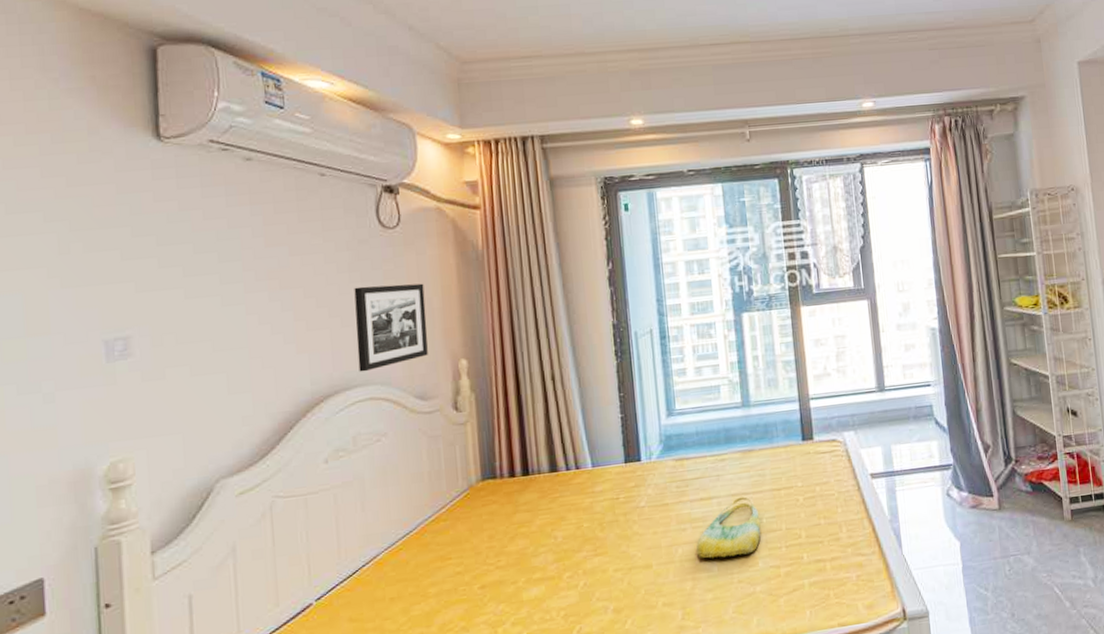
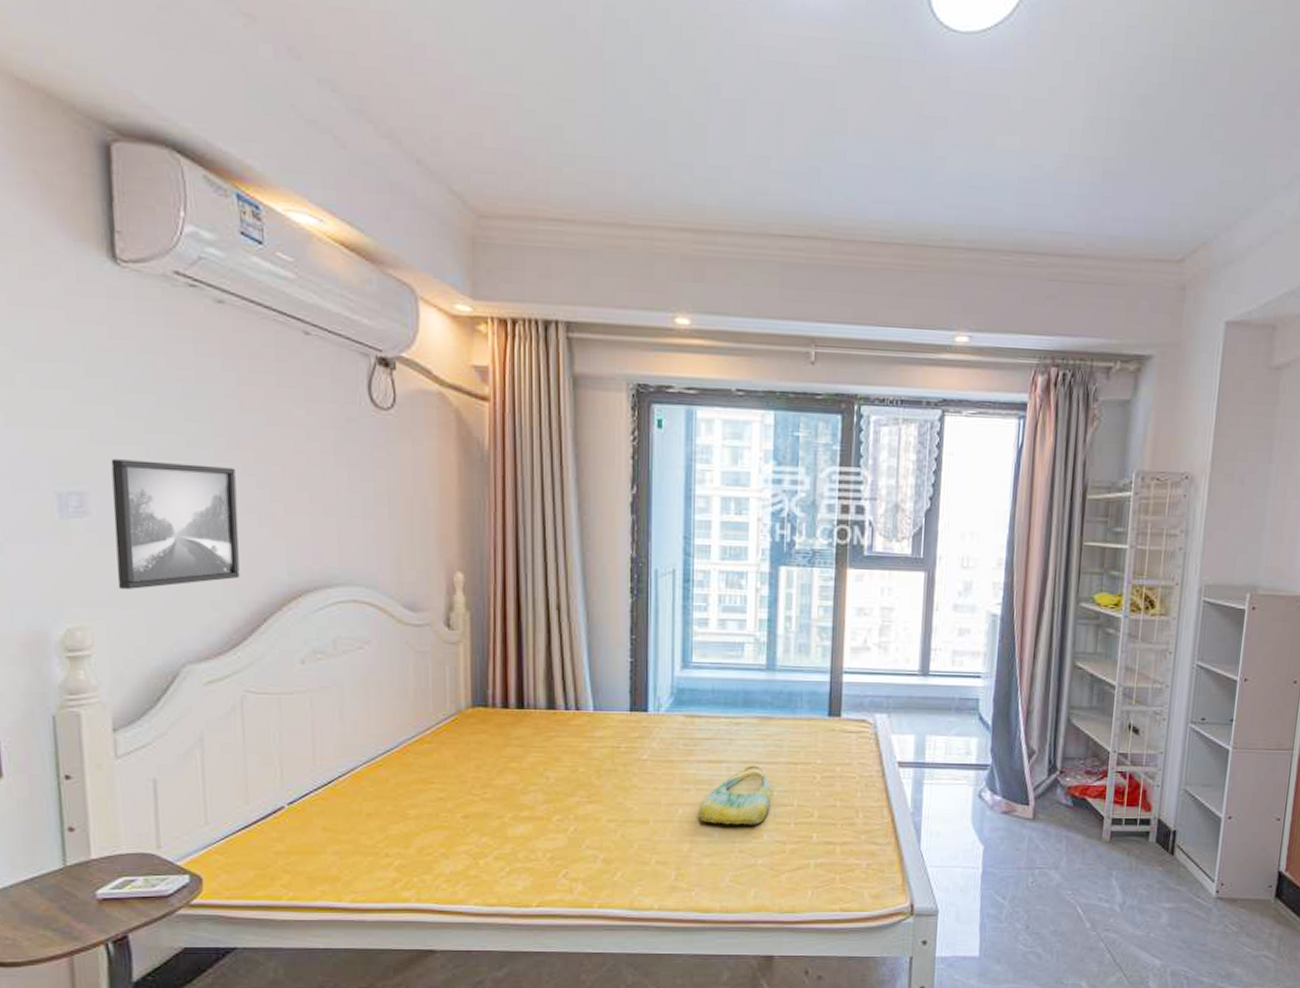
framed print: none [153,296,268,419] -> present [111,459,240,589]
picture frame: present [354,283,428,372] -> none [339,472,421,570]

